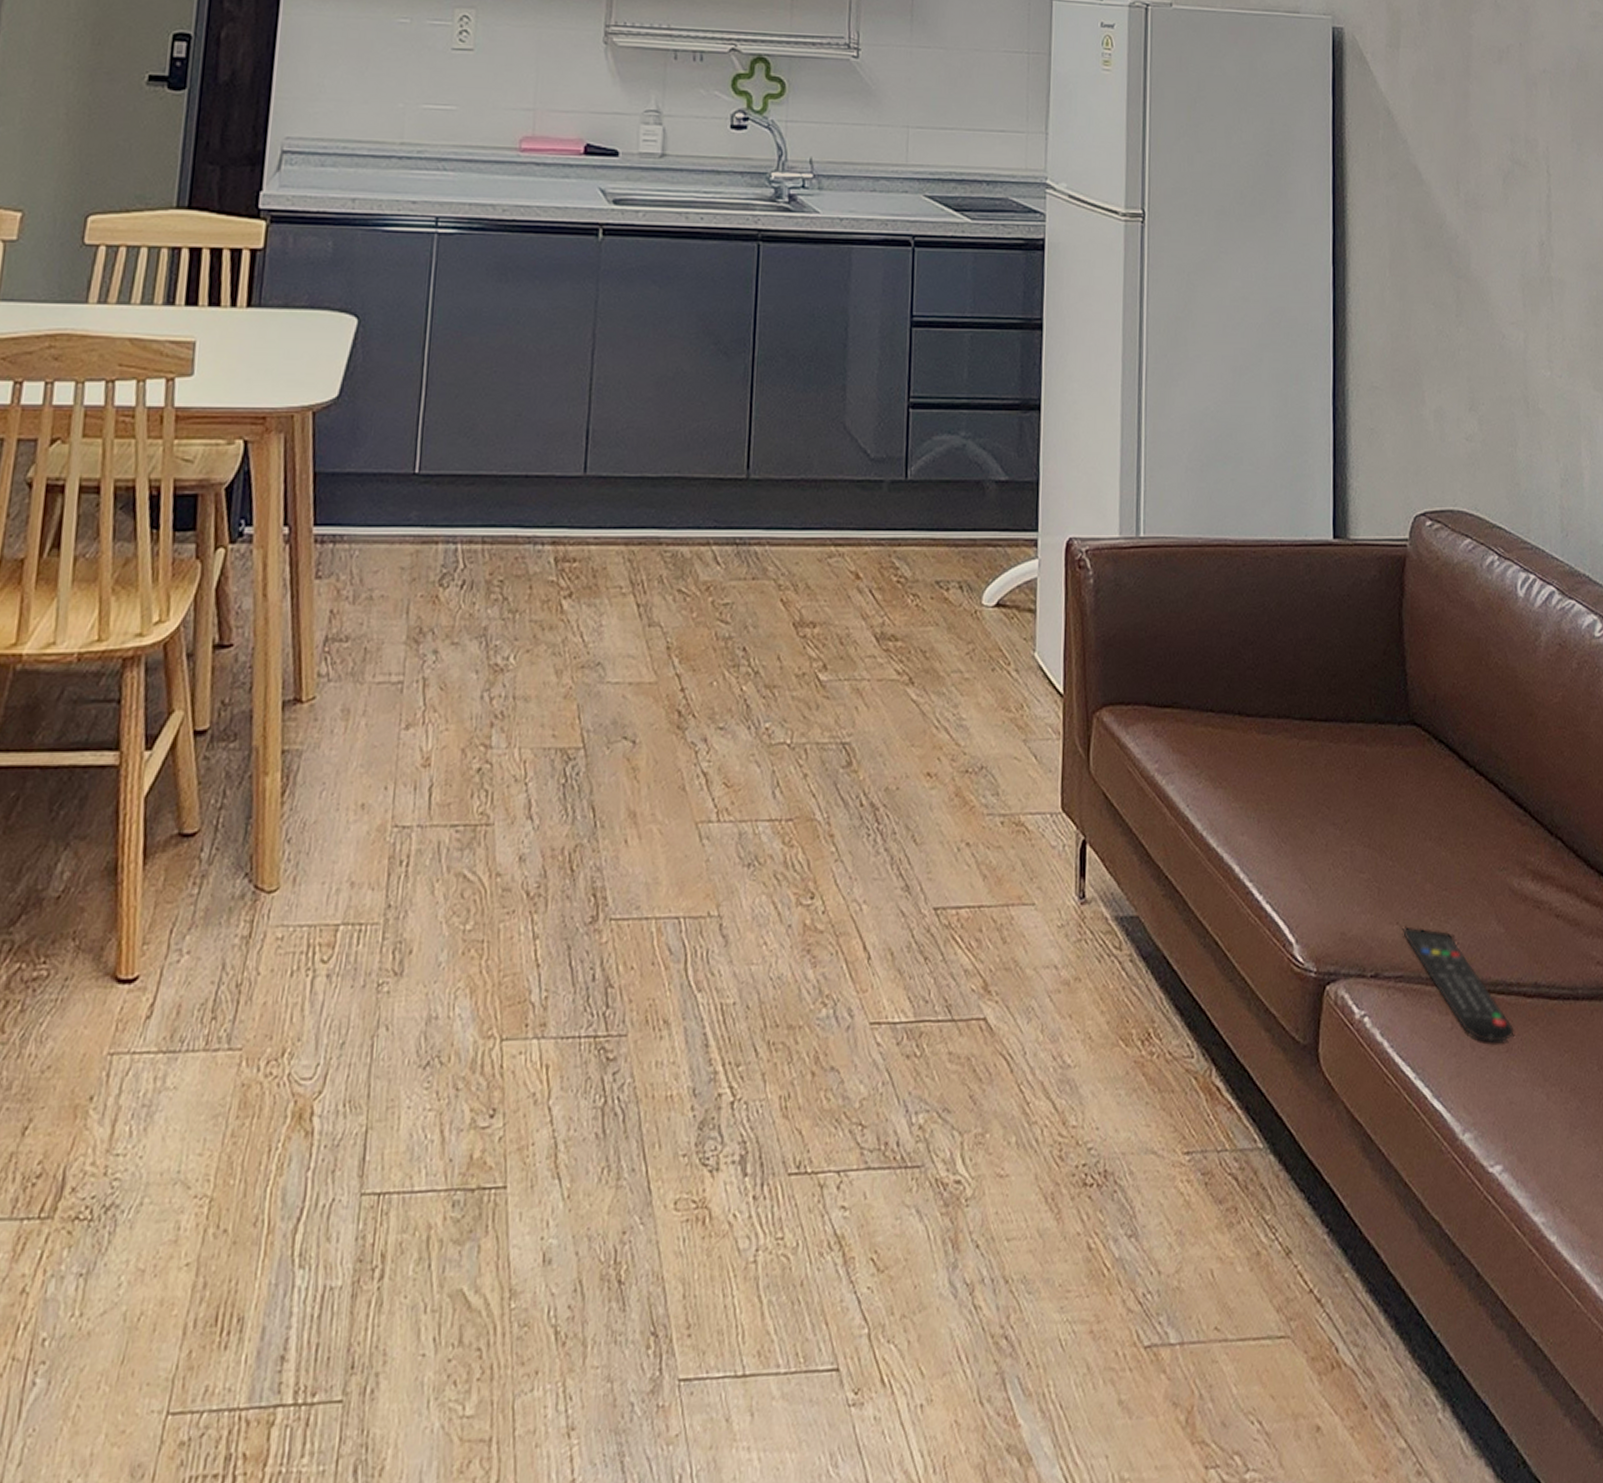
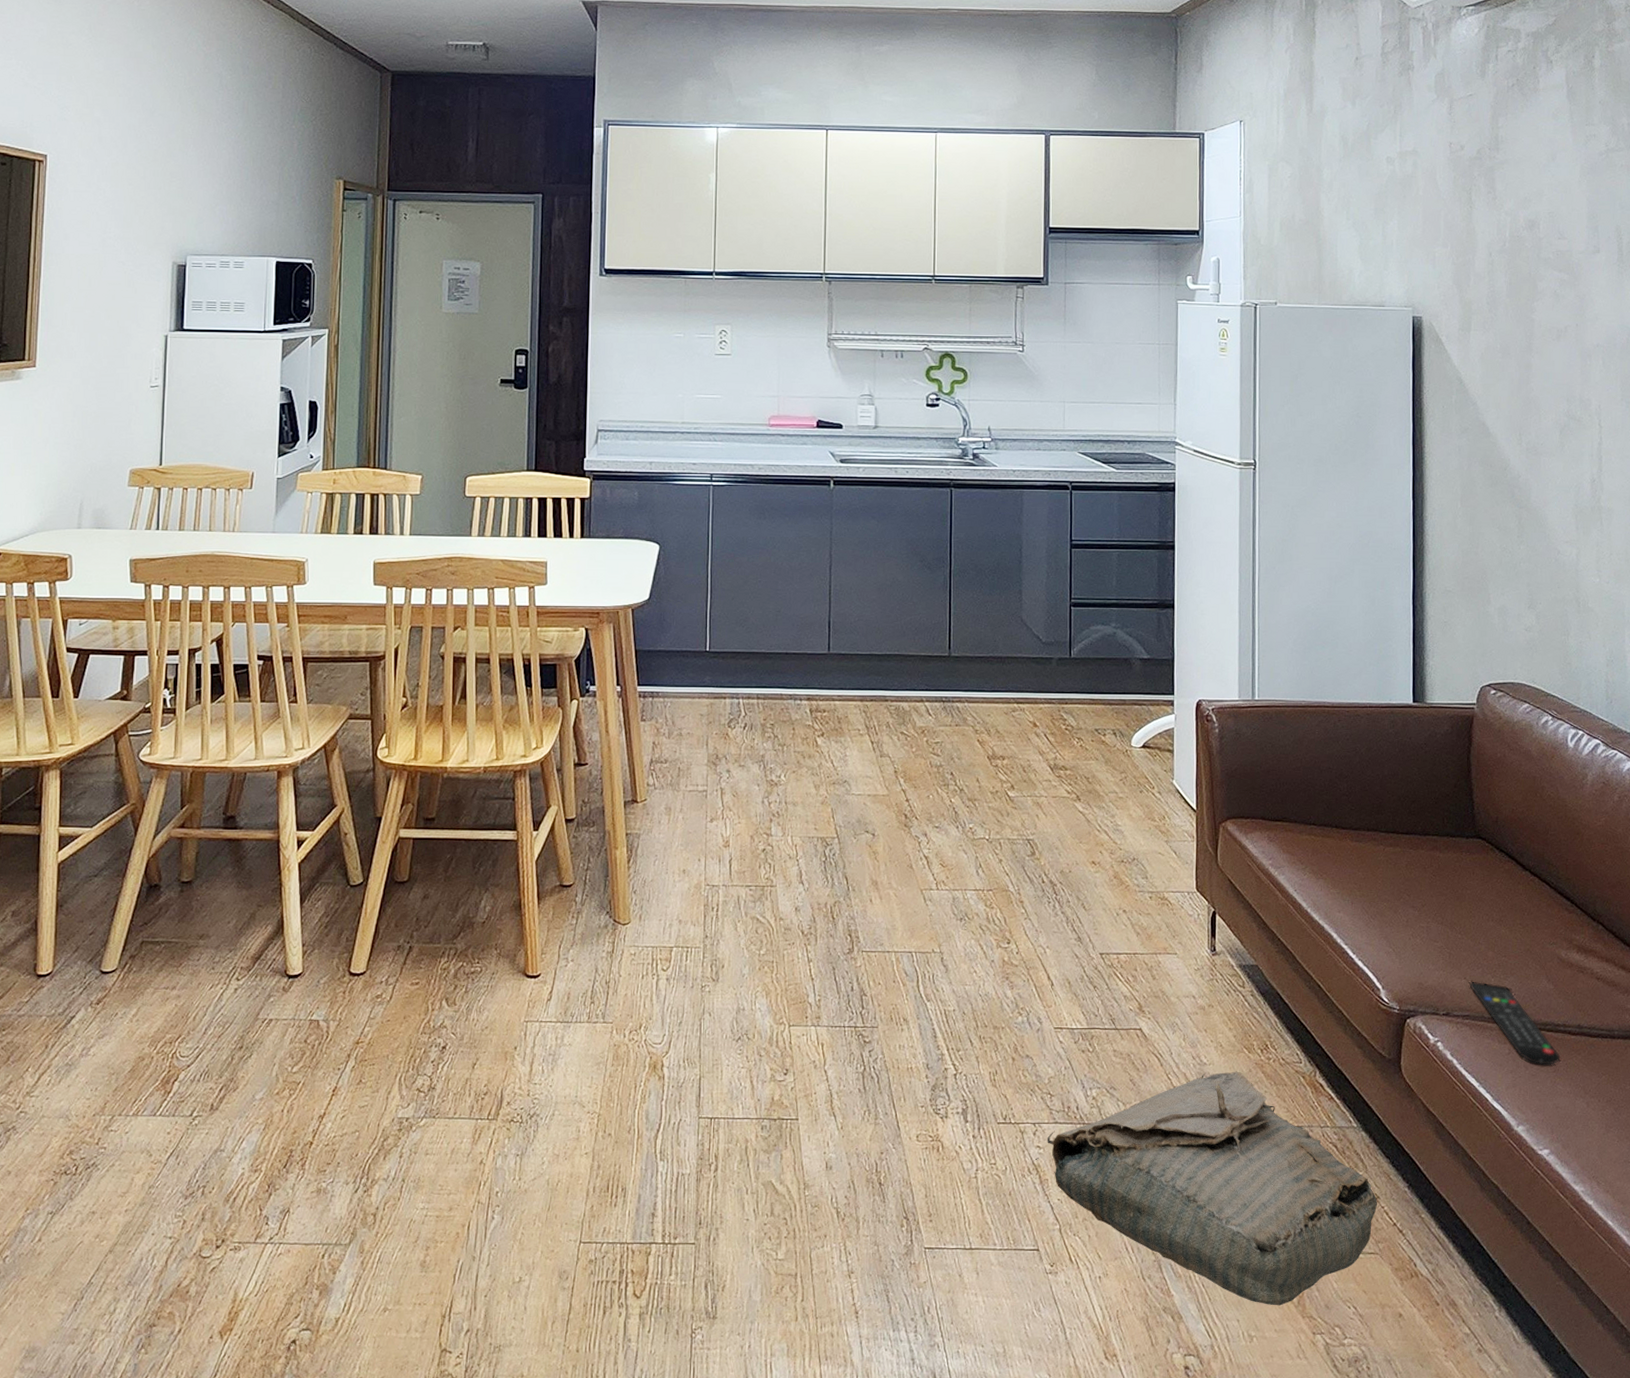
bag: none [839,1074,1290,1430] -> present [1036,1071,1378,1306]

